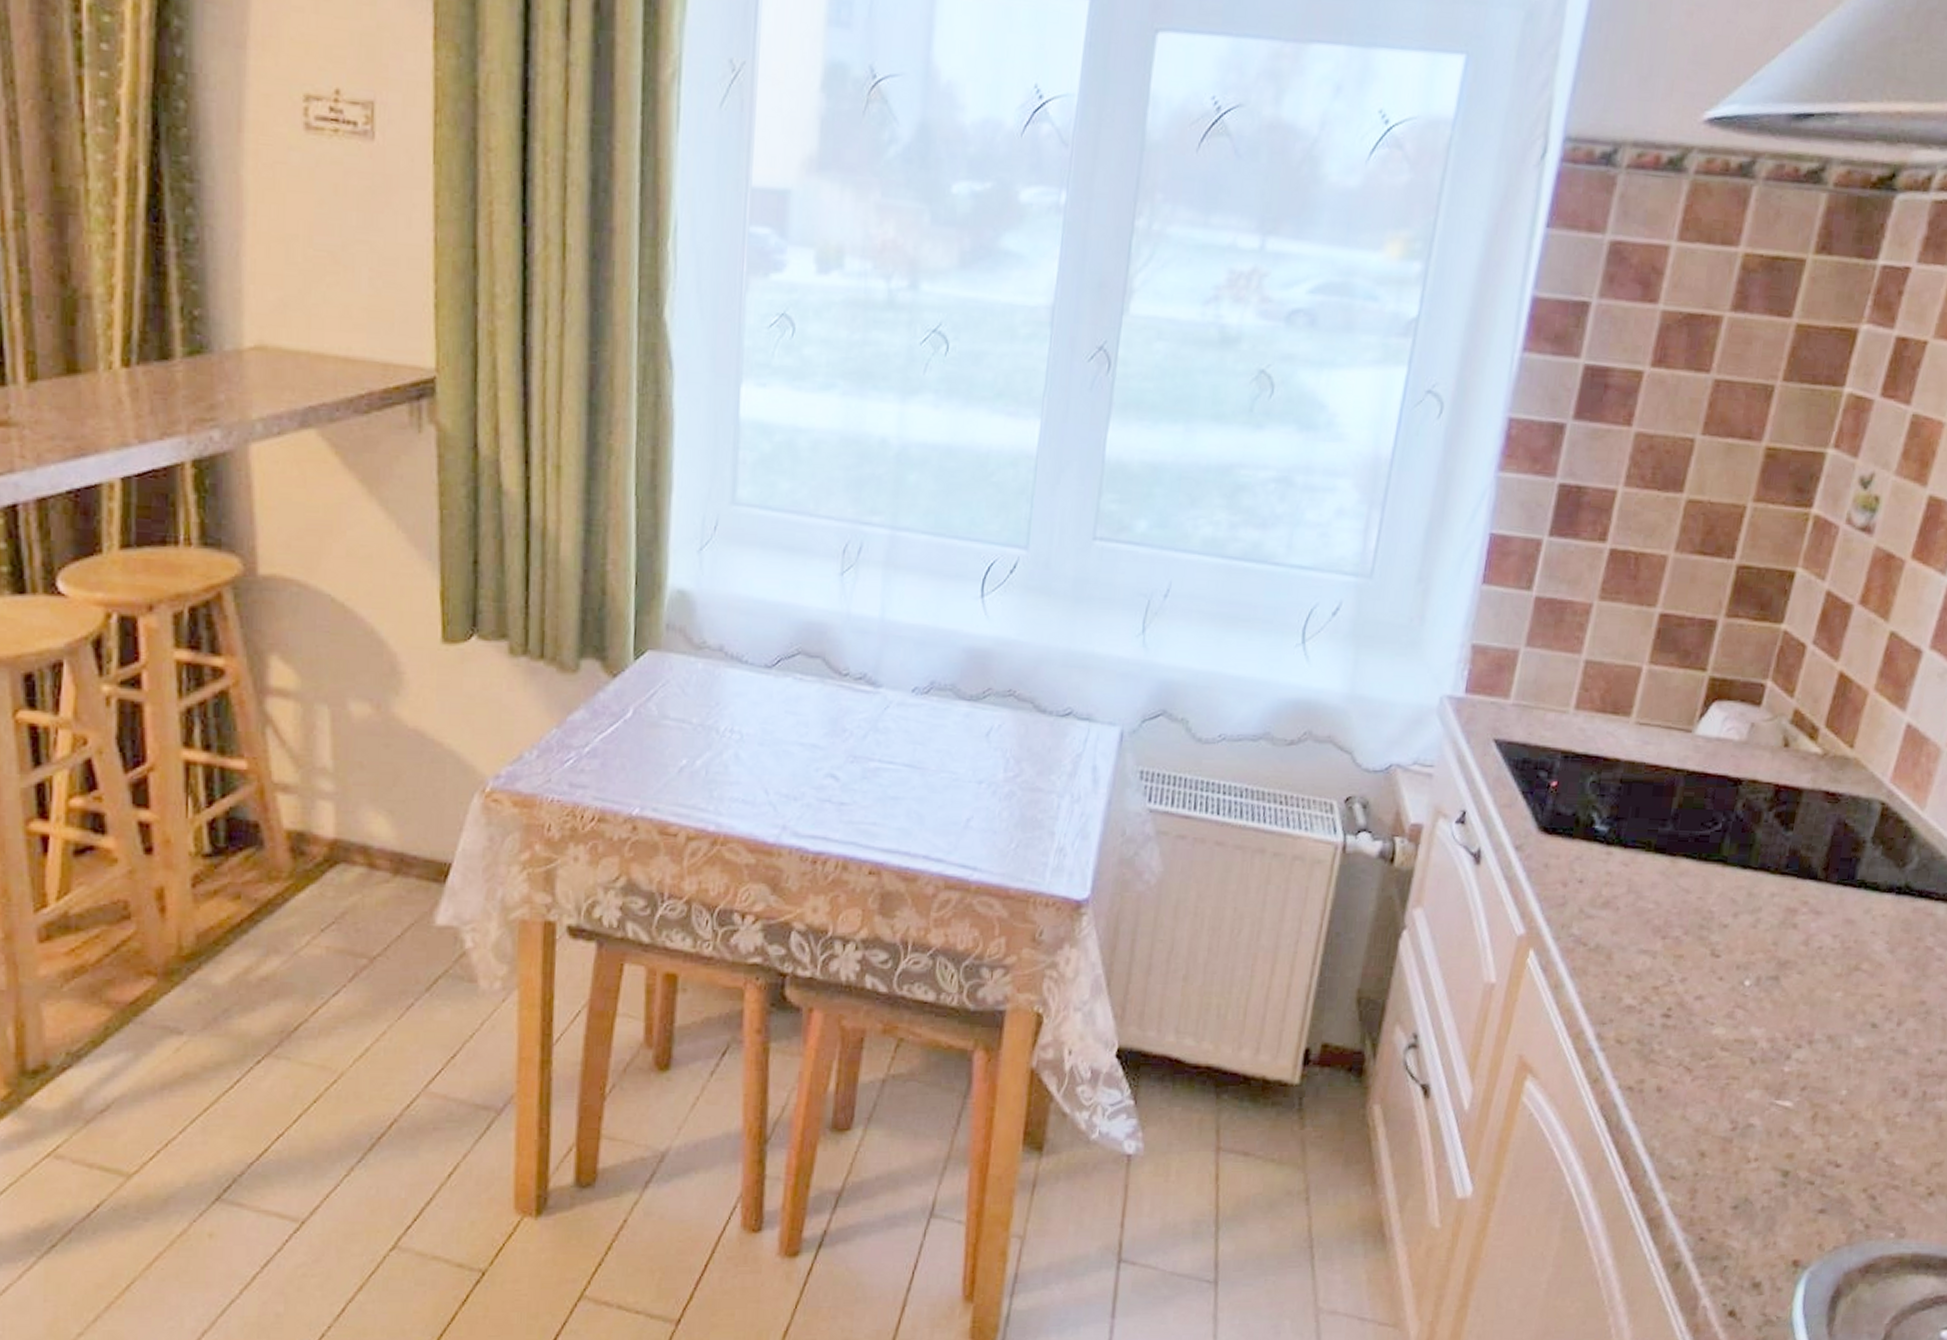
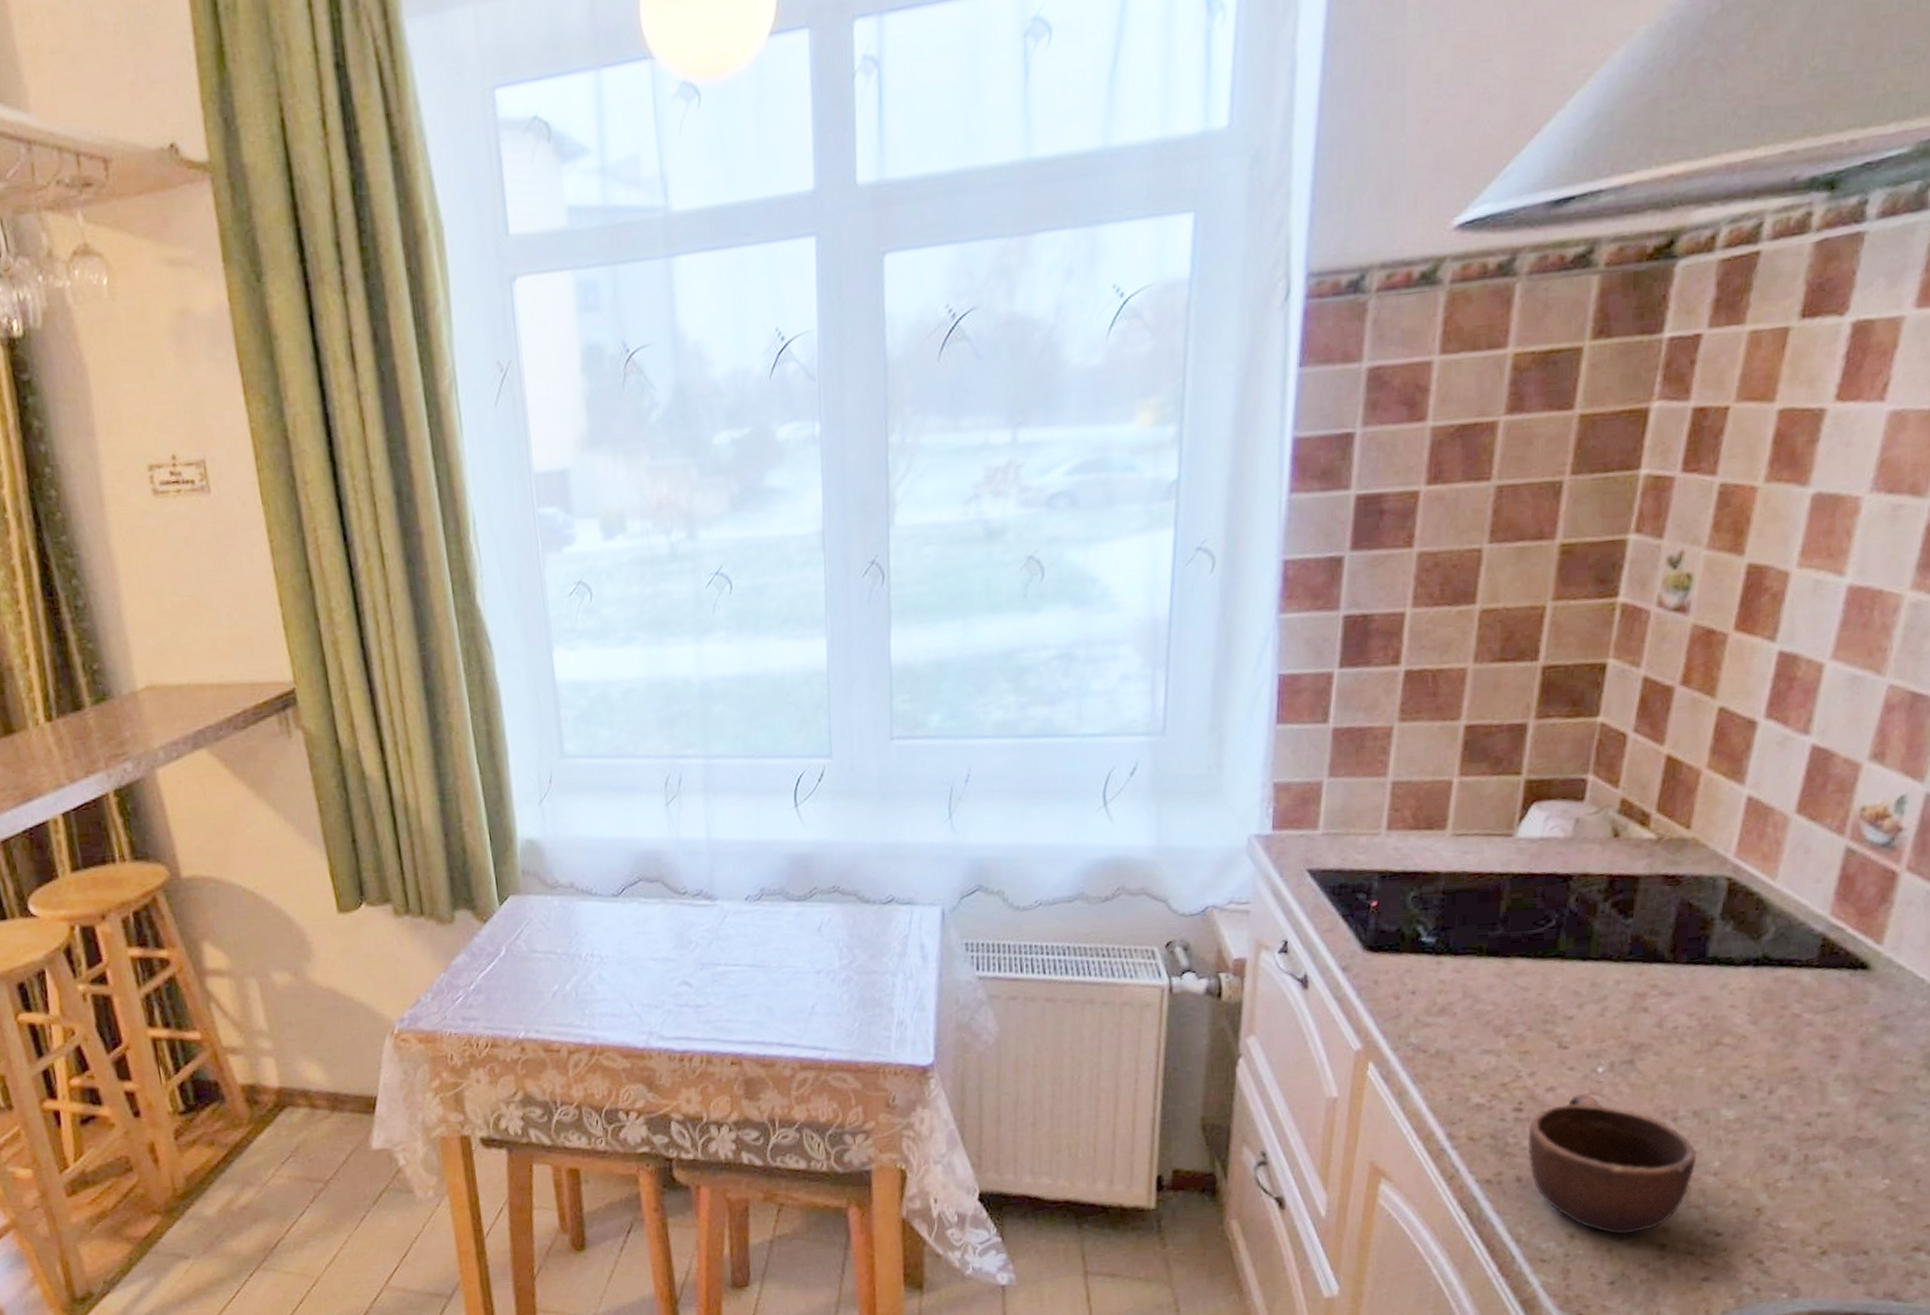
mug: none [1670,1005,1827,1157] -> present [1527,1093,1697,1235]

